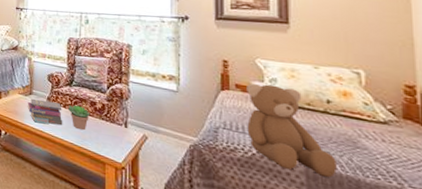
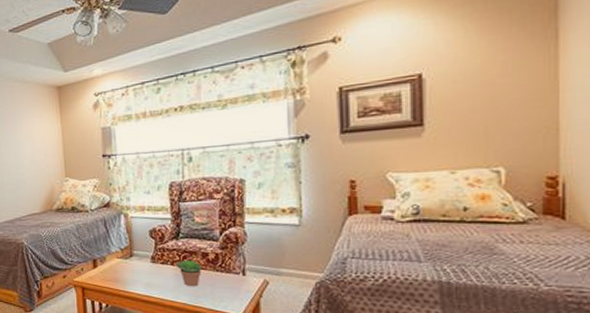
books: present [27,98,63,126] -> none [128,260,172,288]
teddy bear: present [247,83,337,178] -> none [377,200,472,292]

